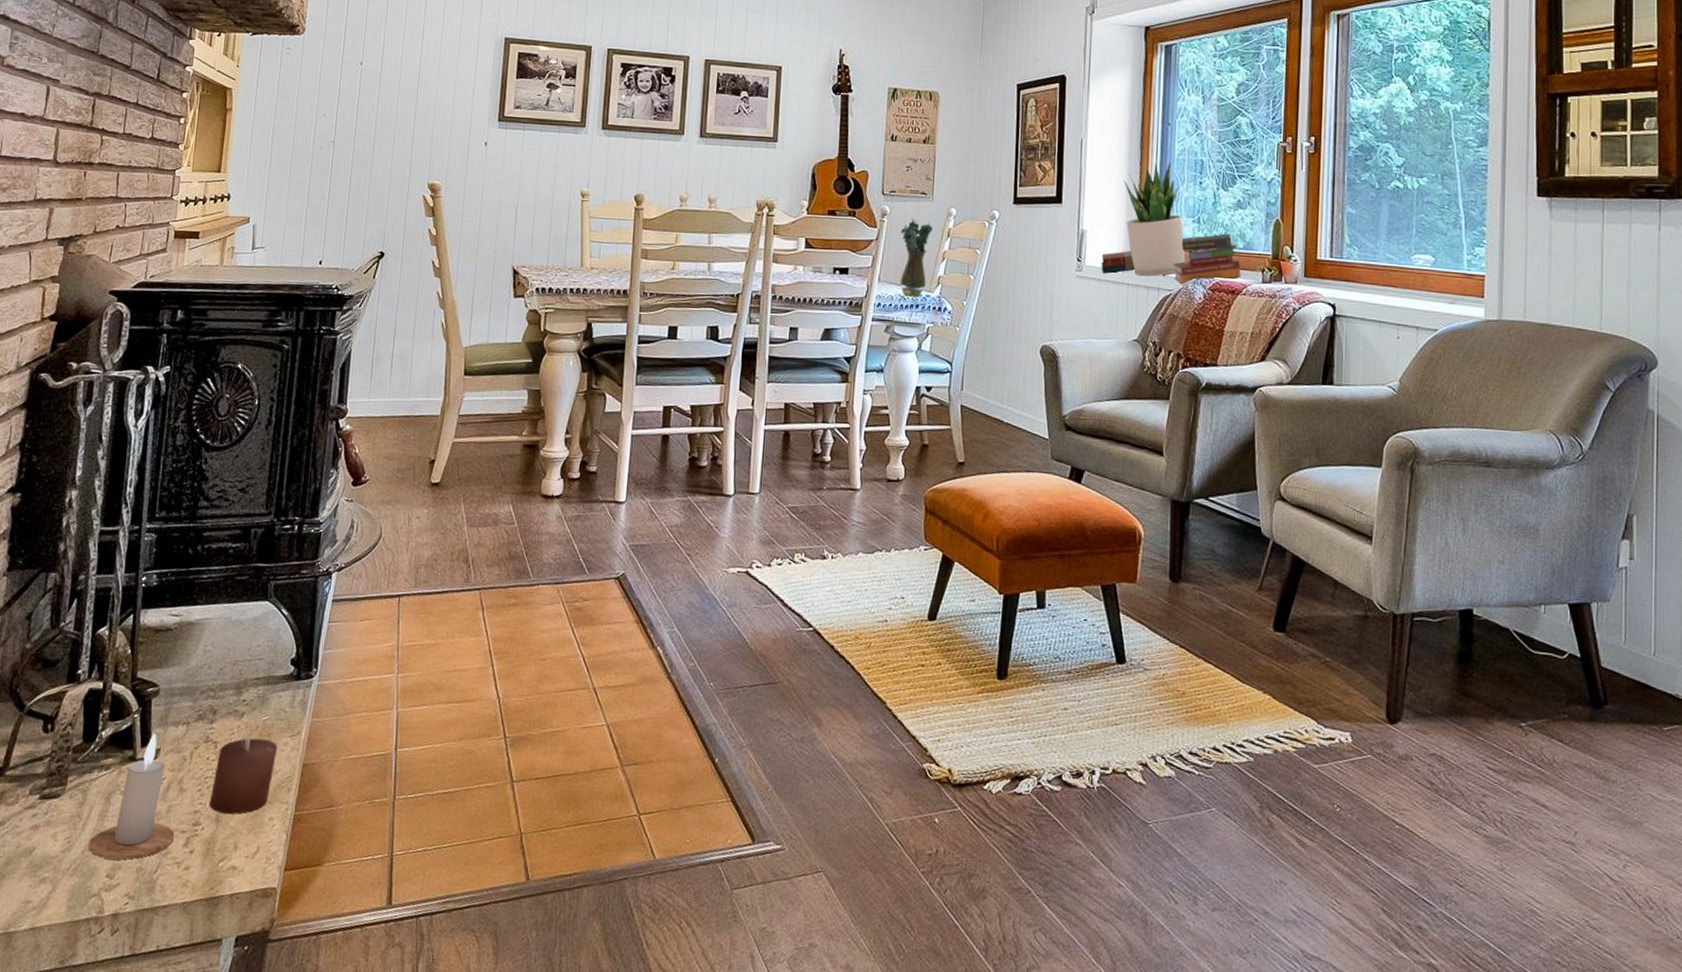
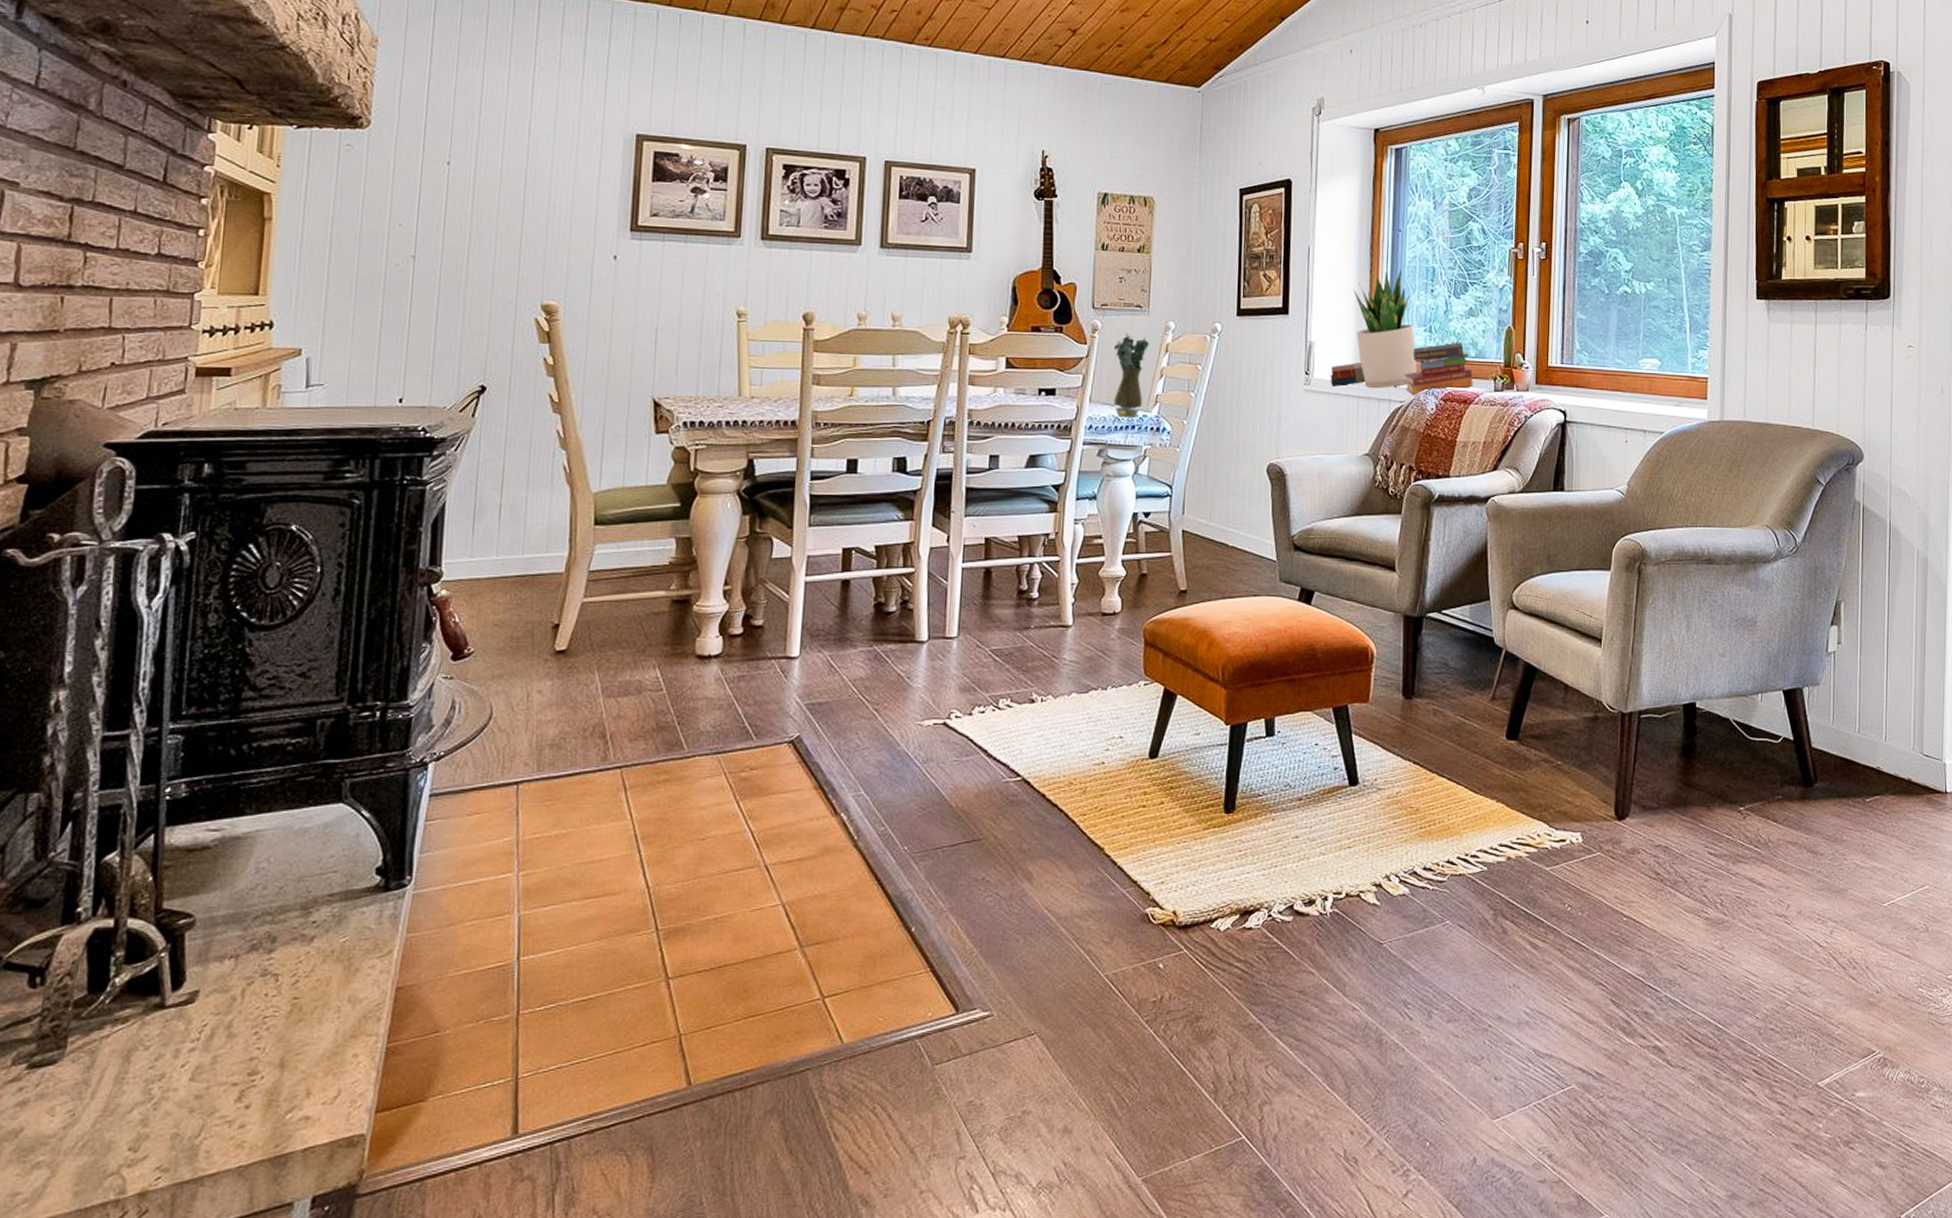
candle: present [88,733,175,860] -> none [101,973,224,1129]
candle: present [209,732,277,814] -> none [269,958,361,1056]

